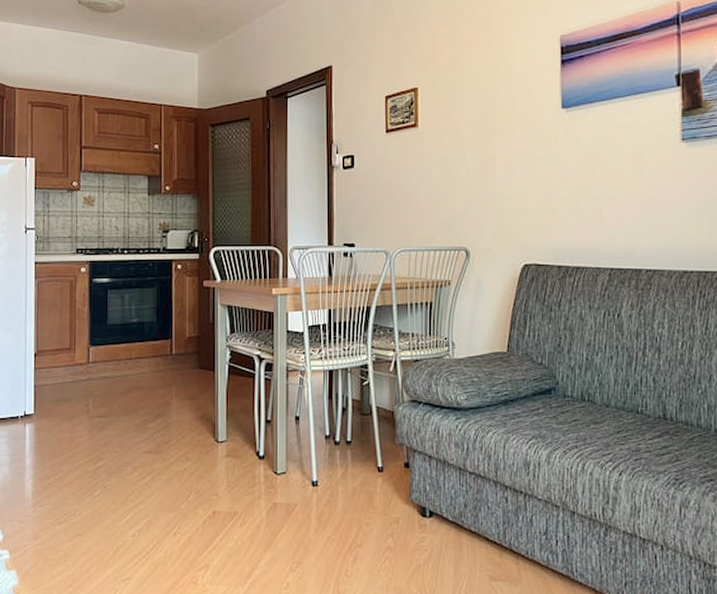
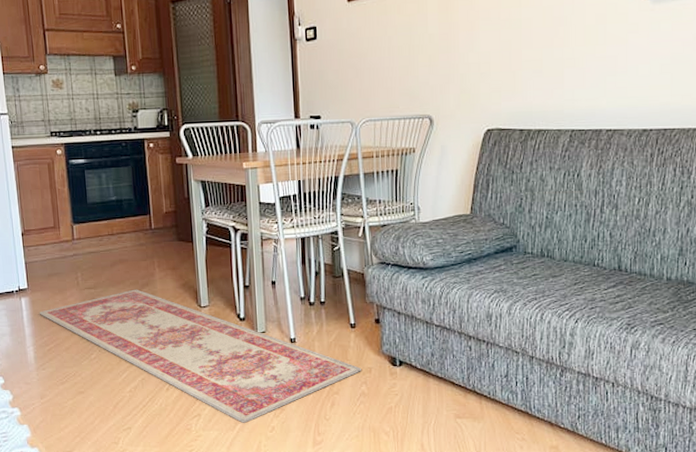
rug: none [43,419,389,577] -> present [39,289,362,423]

